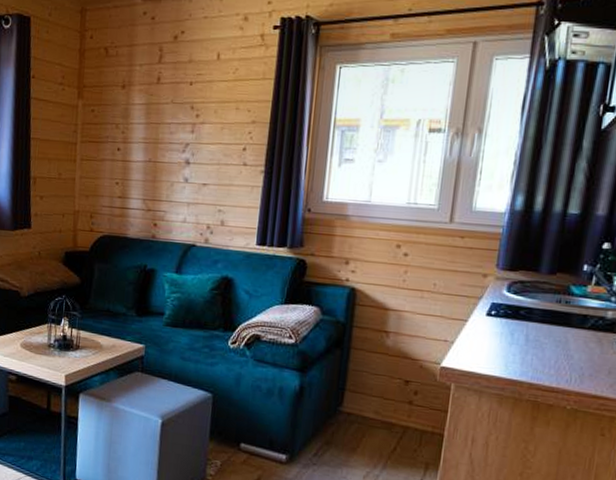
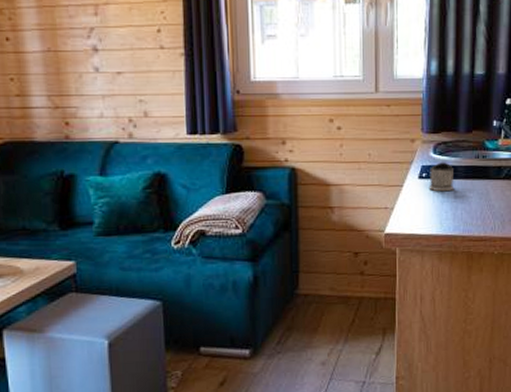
tea glass holder: none [496,301,528,334] -> present [429,162,455,192]

